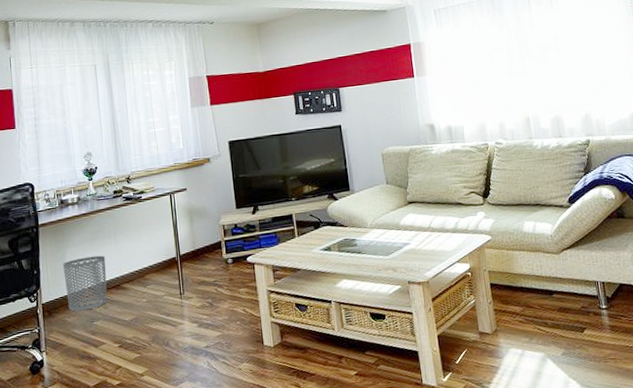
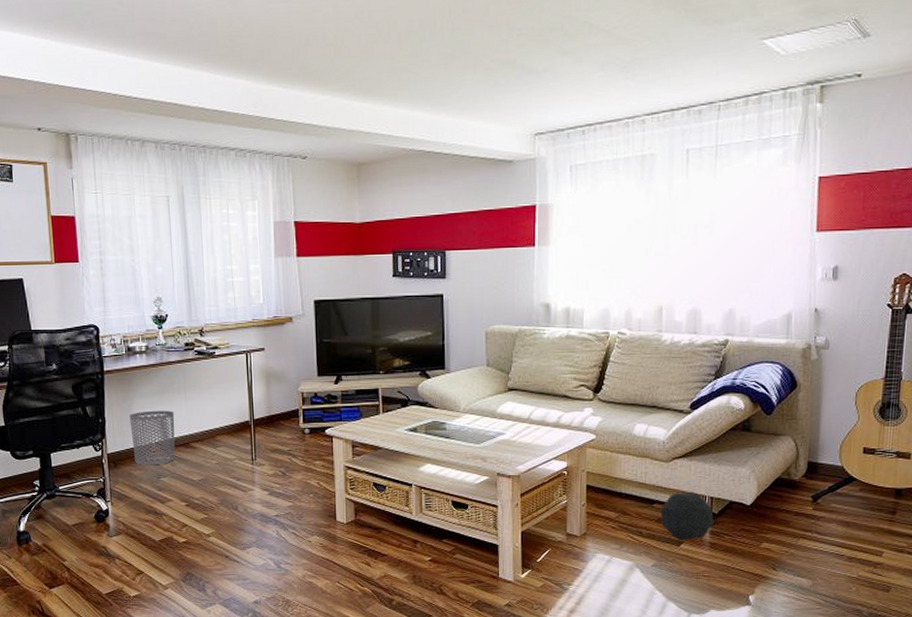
ball: none [553,279,609,327] -> present [654,492,713,540]

